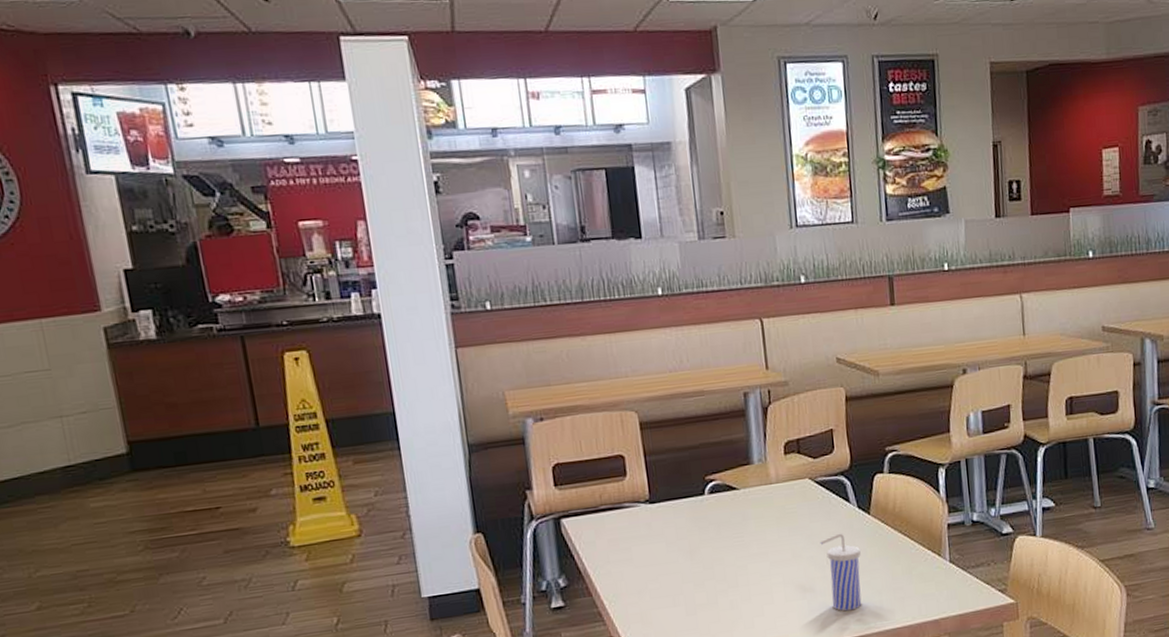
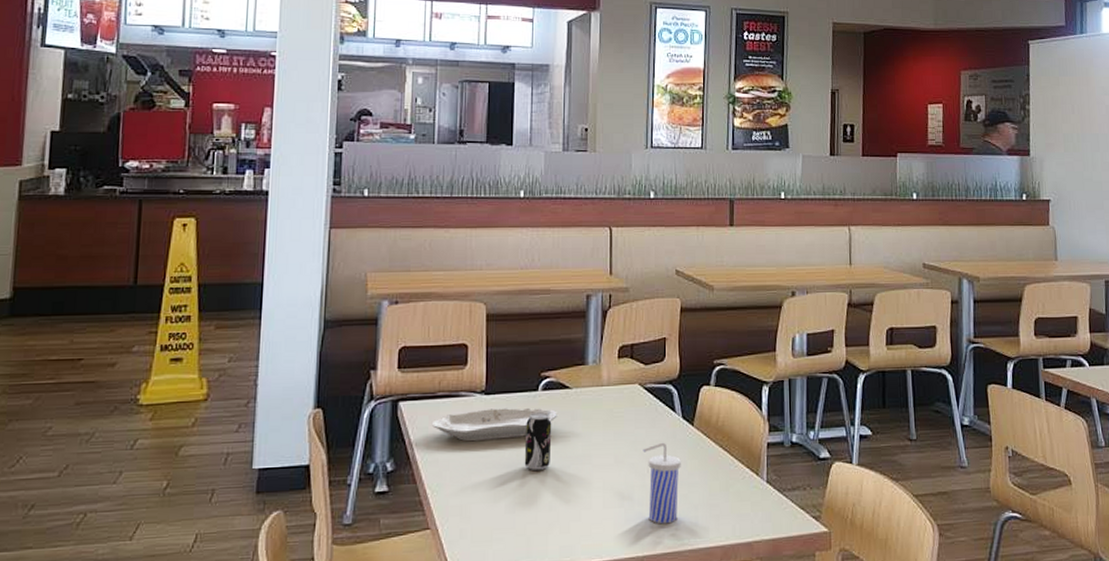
food tray: none [598,511,729,551] -> present [431,407,559,441]
beverage can: none [696,515,726,573] -> present [524,412,552,471]

